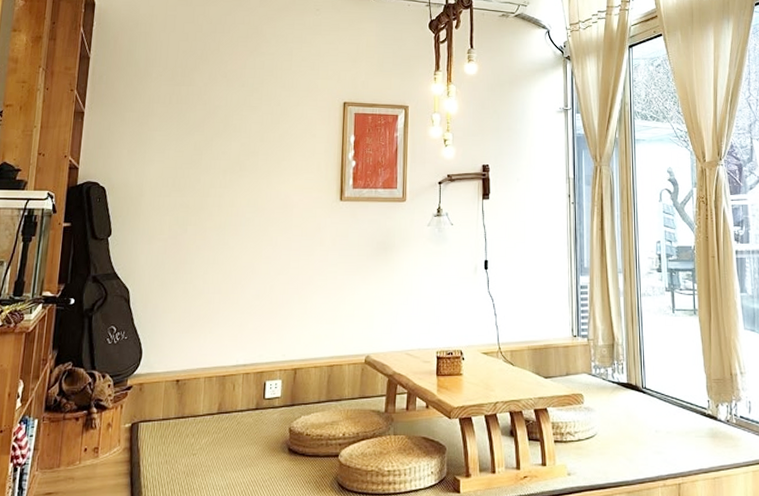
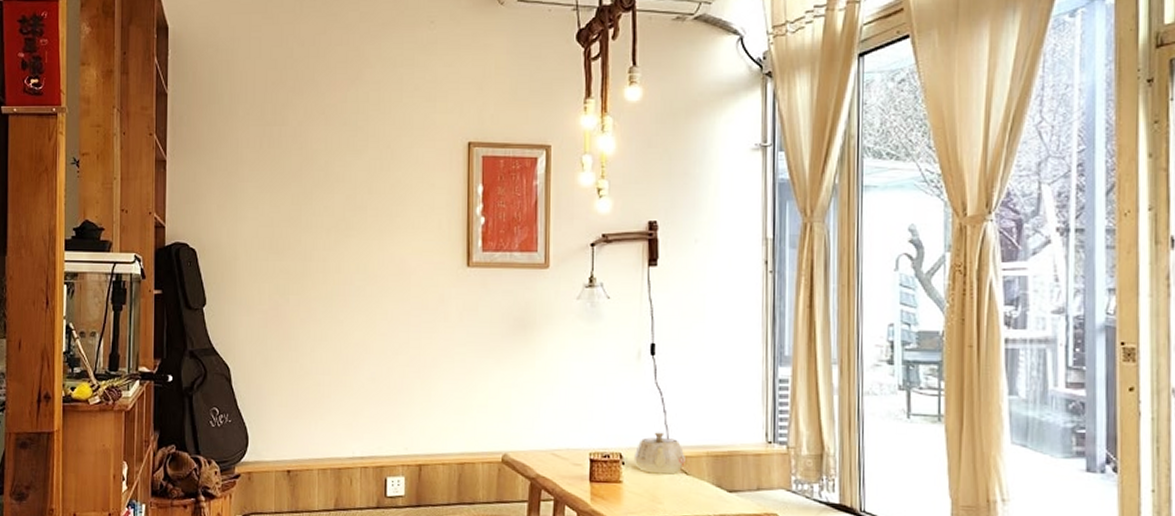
teapot: none [471,332,512,367] -> present [633,432,685,476]

